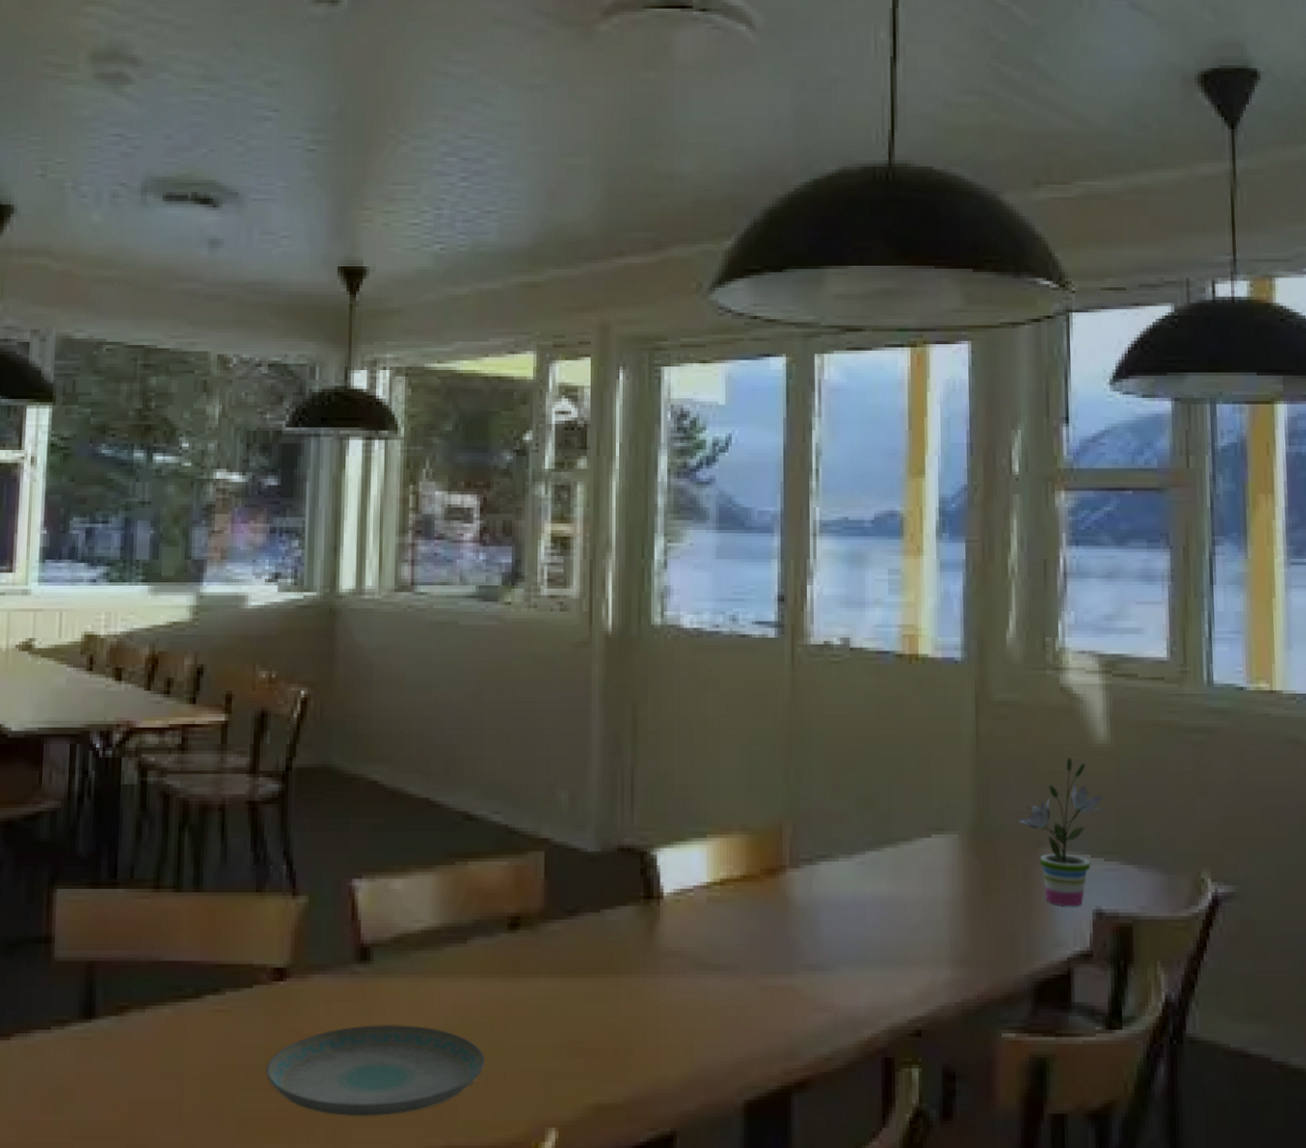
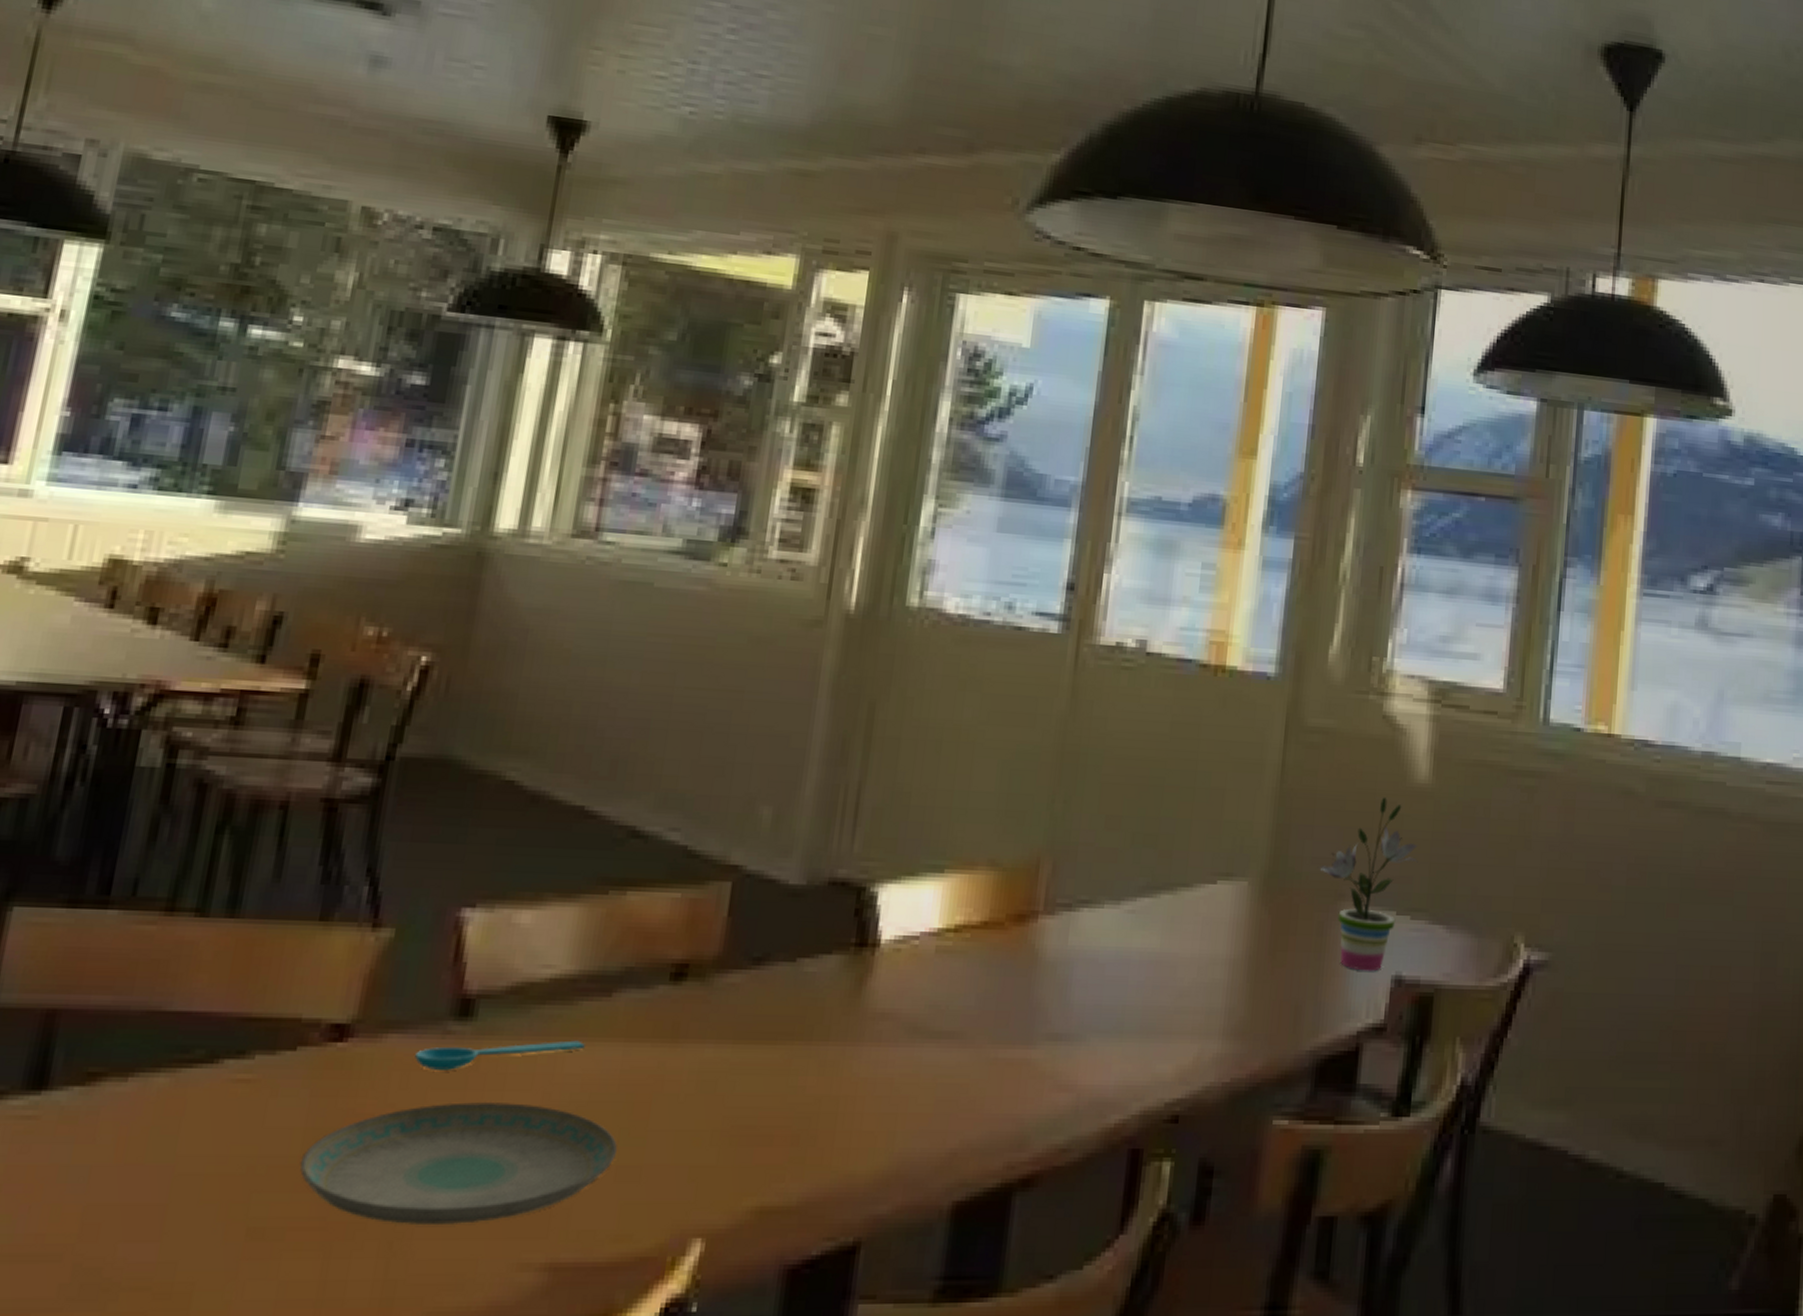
spoon: none [334,977,452,1001] -> present [415,1040,585,1070]

